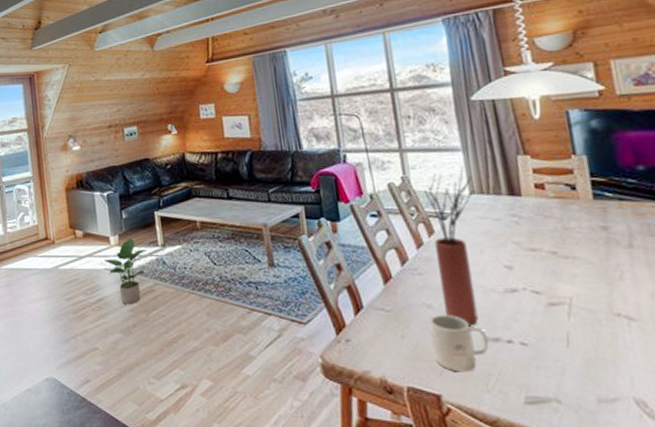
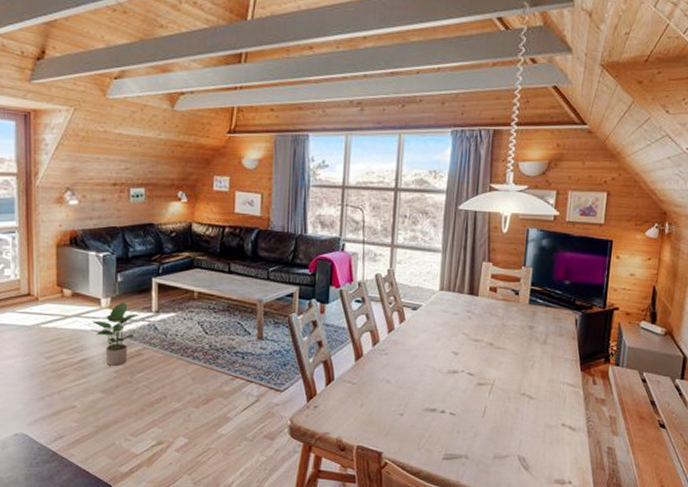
vase: present [423,167,478,327] -> none [400,267,445,399]
mug: present [429,314,490,372] -> none [383,388,428,435]

